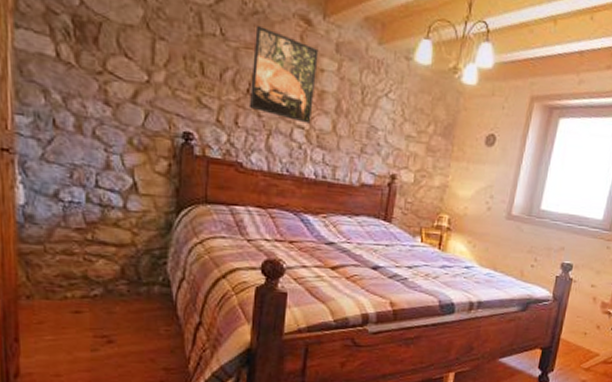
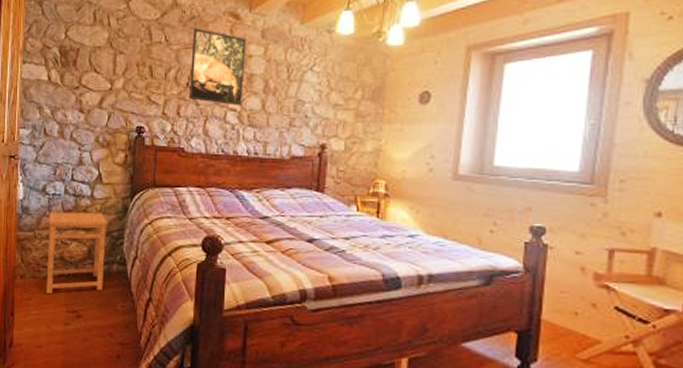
side table: none [64,222,146,318] -> present [46,211,107,295]

